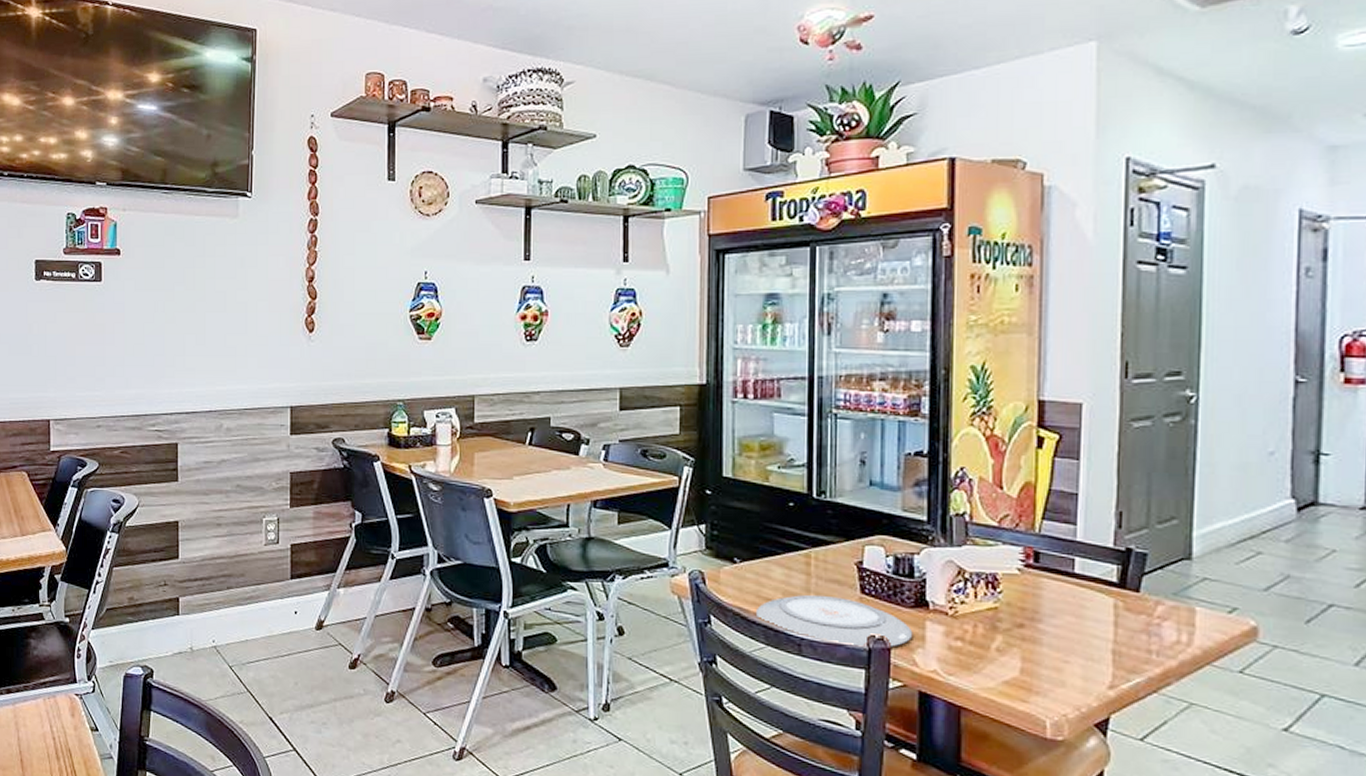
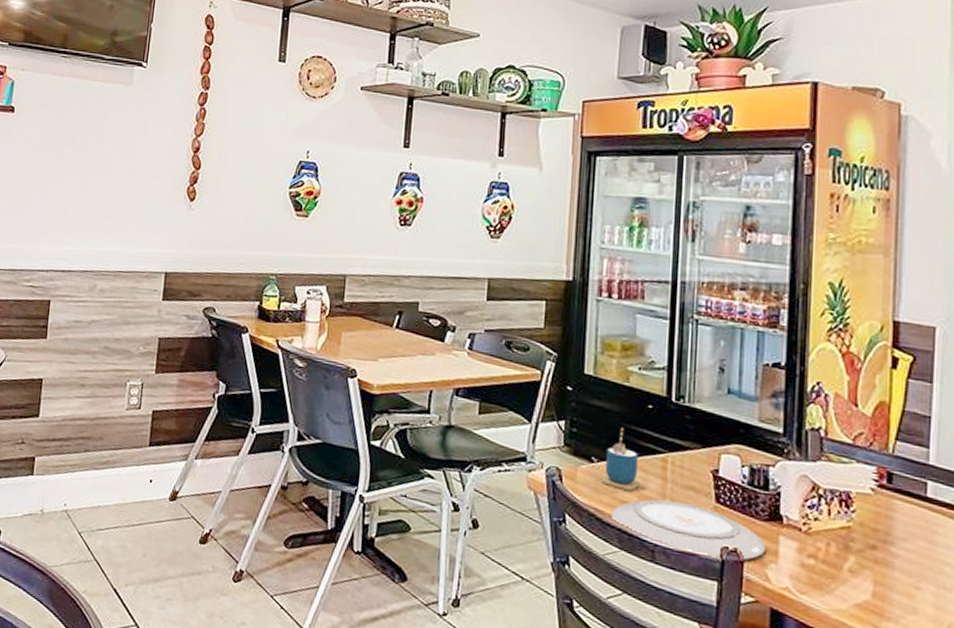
cup: none [744,527,785,588] -> present [601,428,641,491]

